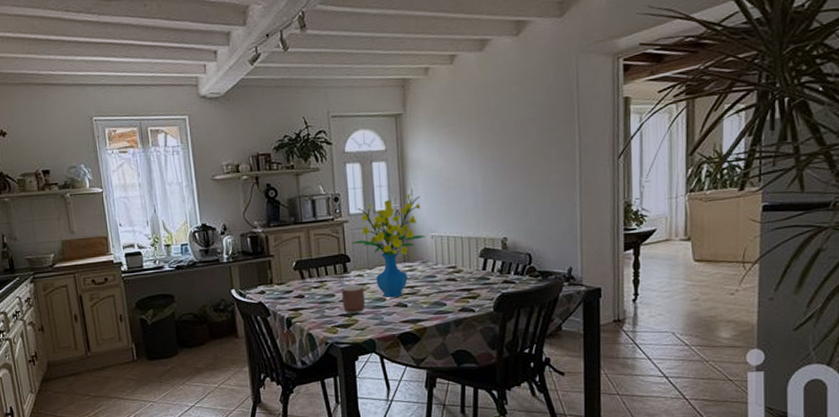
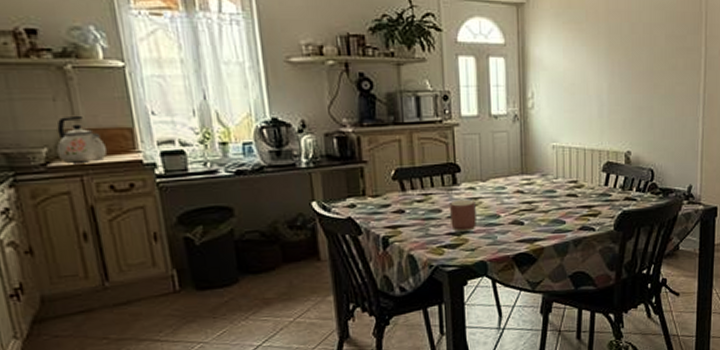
kettle: none [59,229,91,264] -> present [56,115,108,163]
bouquet: present [352,194,427,297] -> none [463,97,547,214]

